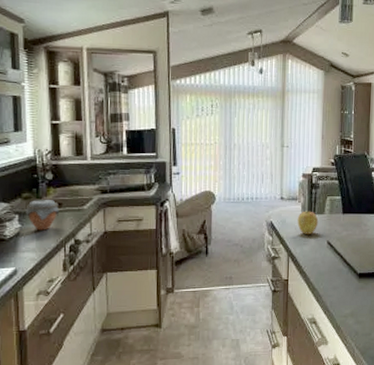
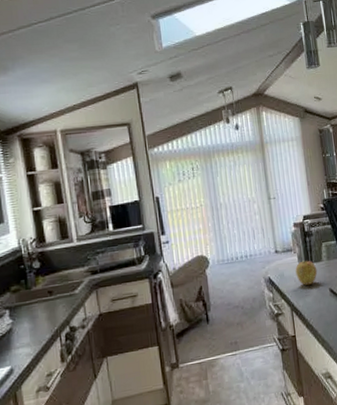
jar: present [25,200,60,231] -> none [15,289,51,323]

